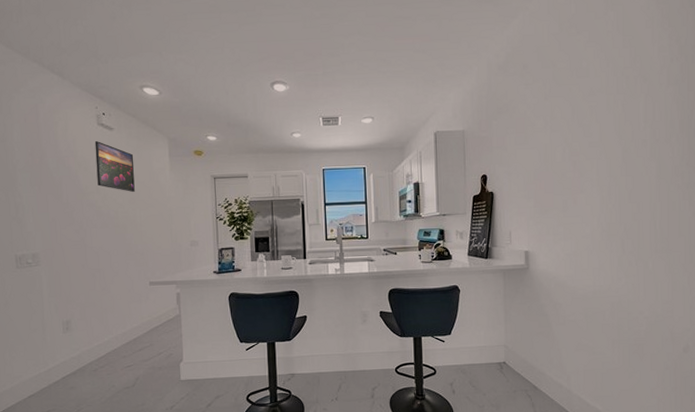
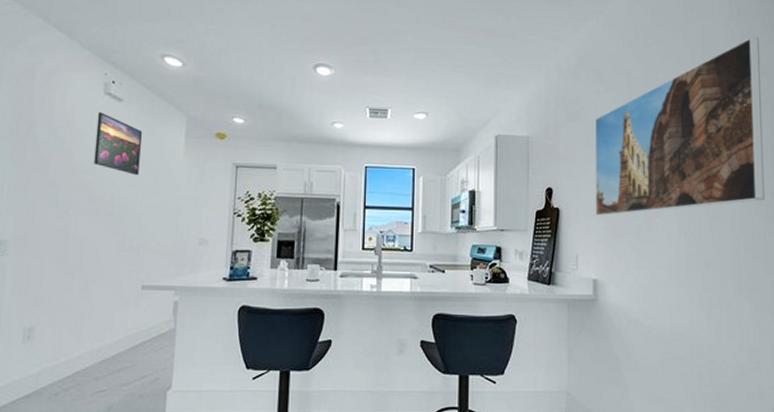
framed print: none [523,18,680,196] -> present [594,37,765,216]

